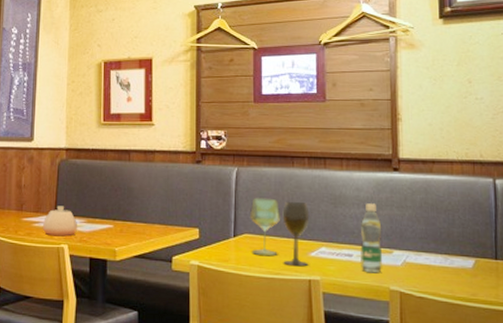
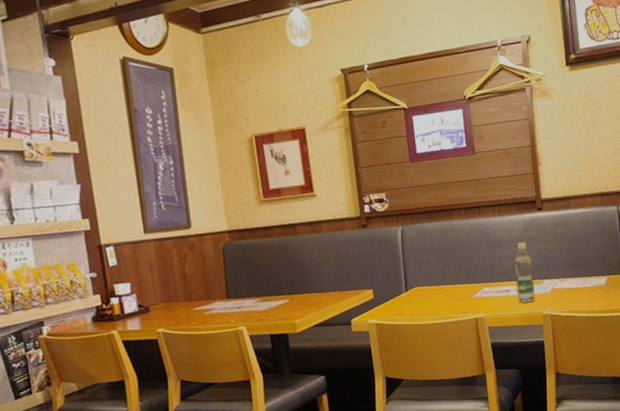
sugar bowl: present [42,206,78,236] -> none [215,289,254,320]
wine glass: present [249,197,281,257] -> none [417,251,447,305]
wine glass: present [282,201,310,267] -> none [447,250,474,309]

